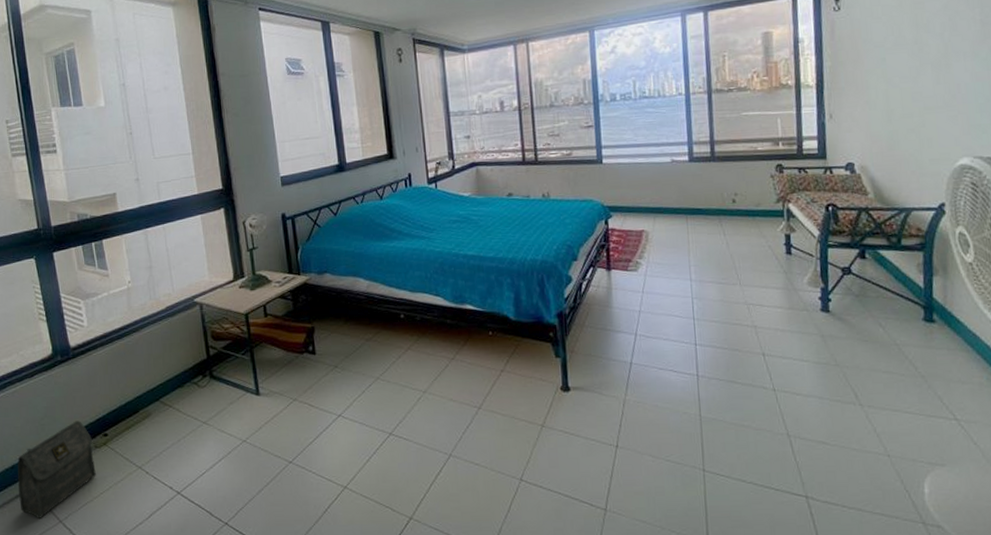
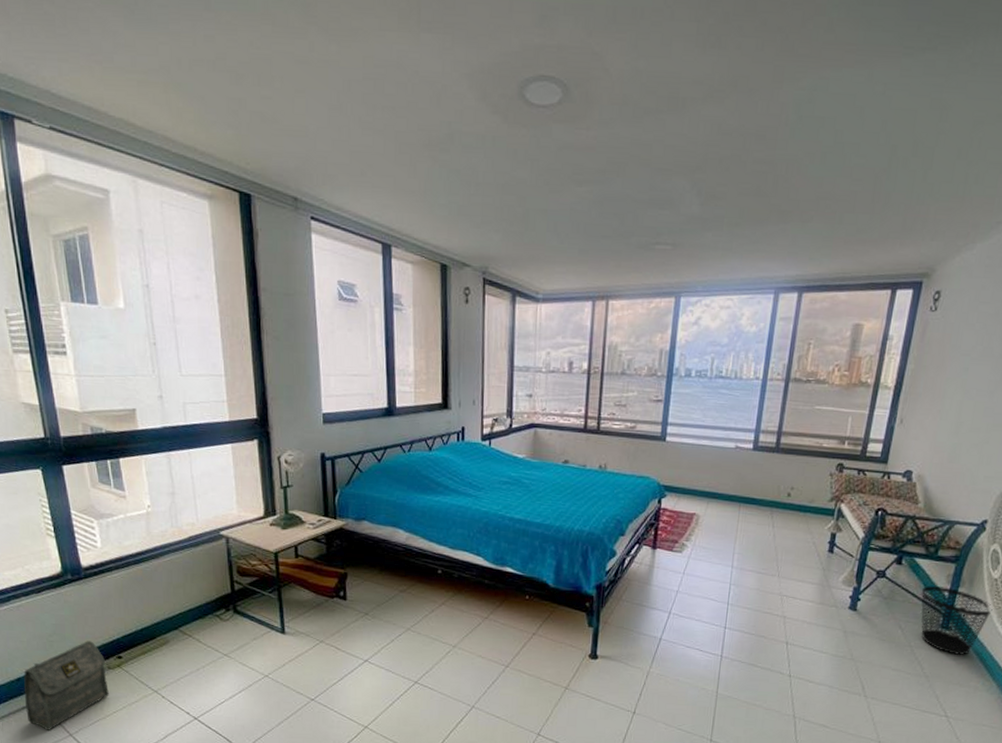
wastebasket: none [894,276,976,350] -> present [921,585,993,656]

